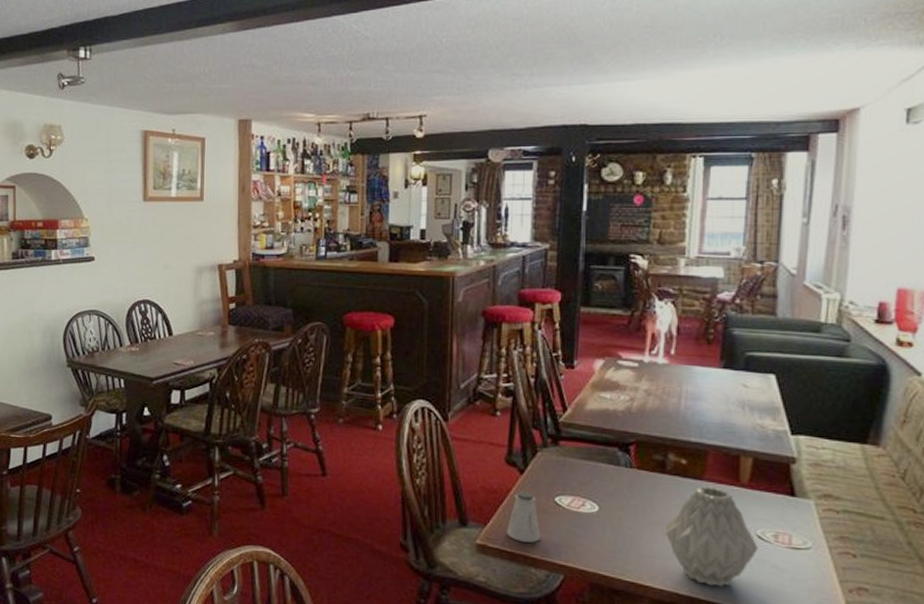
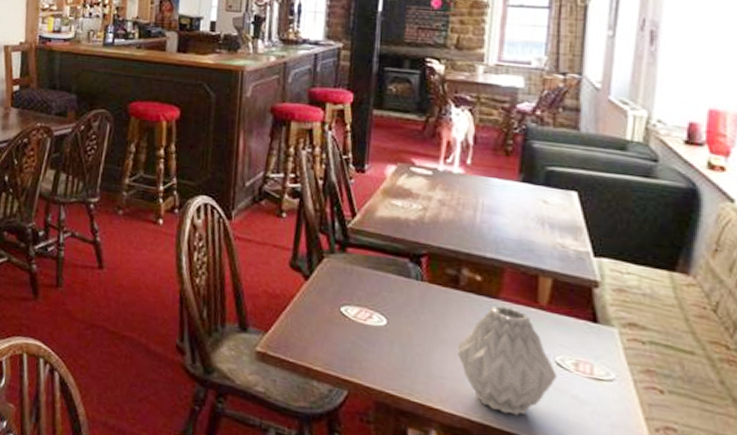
saltshaker: present [506,491,541,543] -> none [288,298,325,354]

